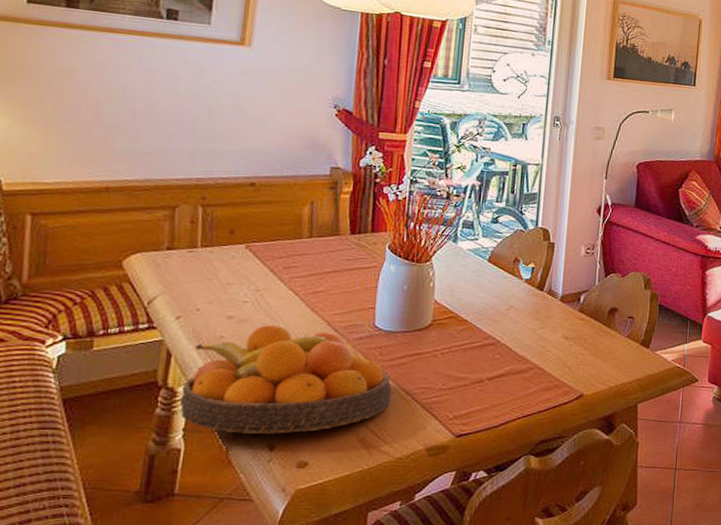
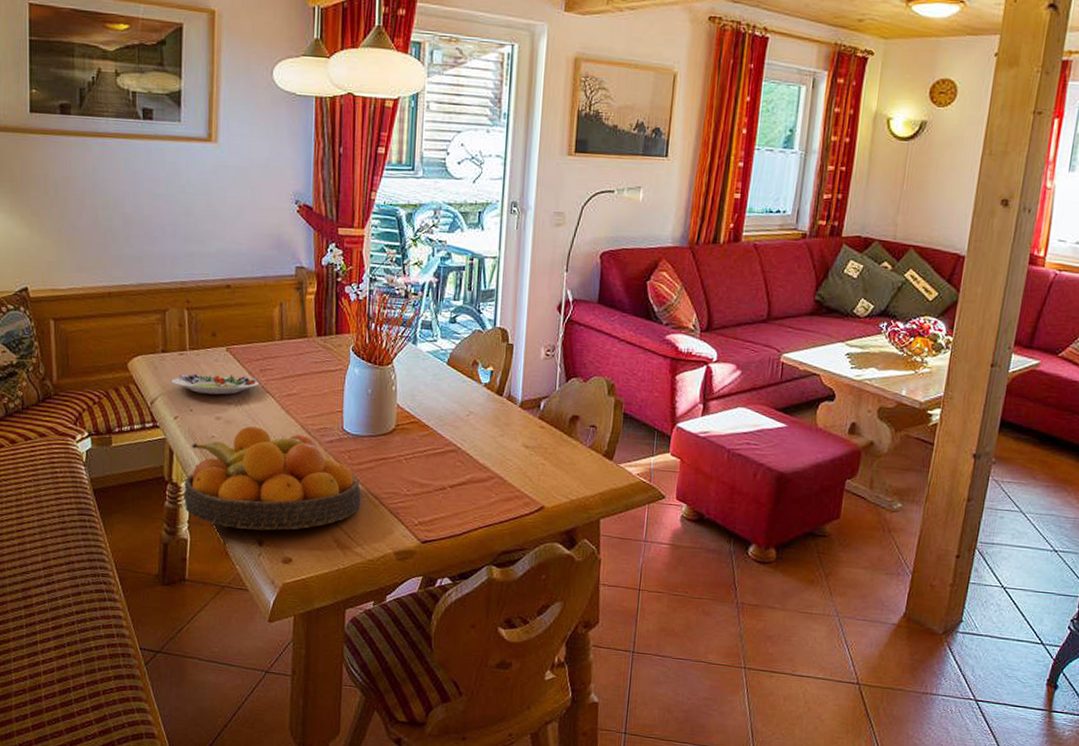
salad plate: none [176,271,281,293] -> present [171,373,259,395]

